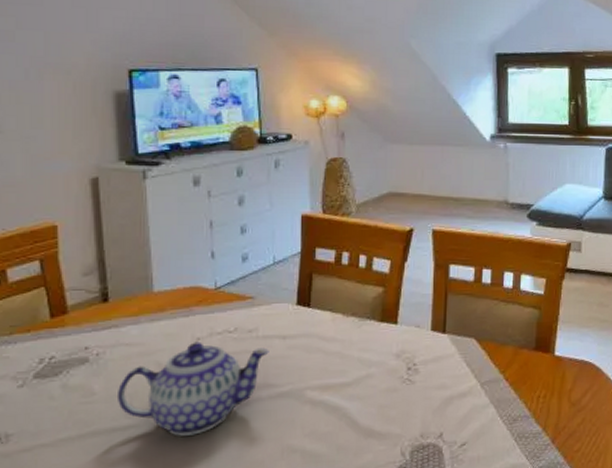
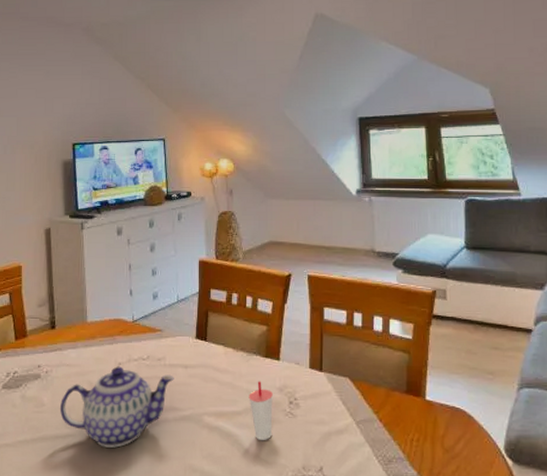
cup: none [360,348,389,411] -> present [248,381,273,440]

